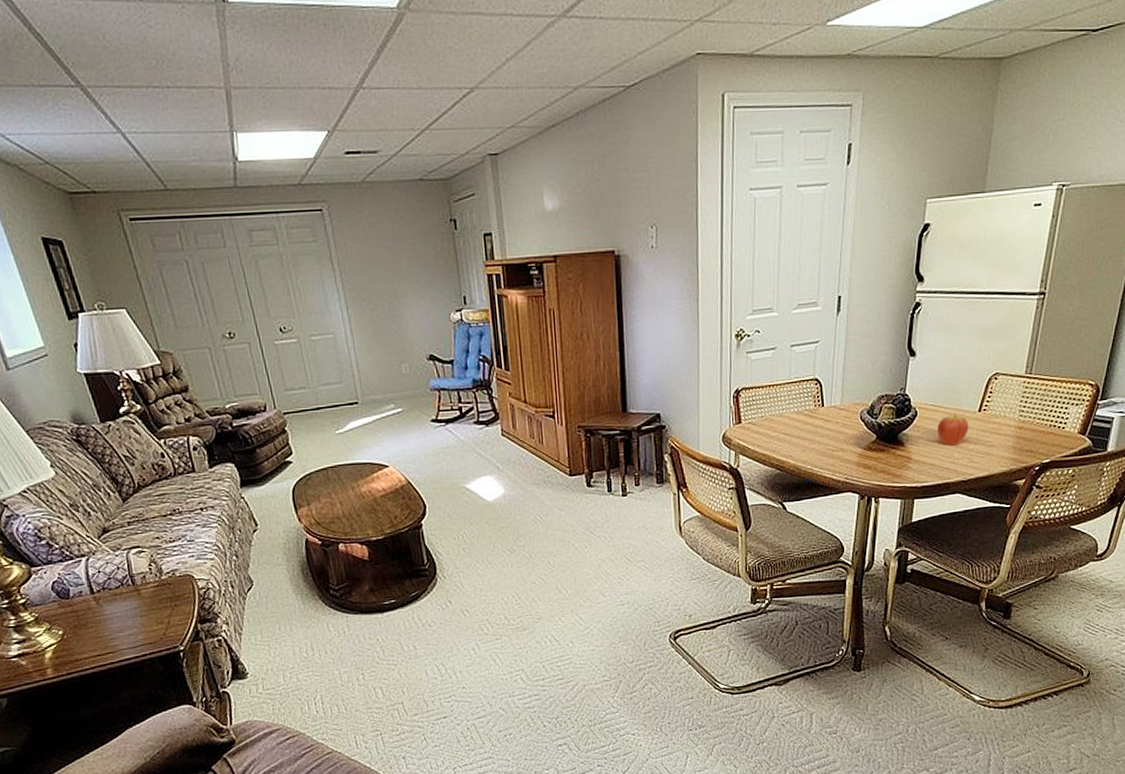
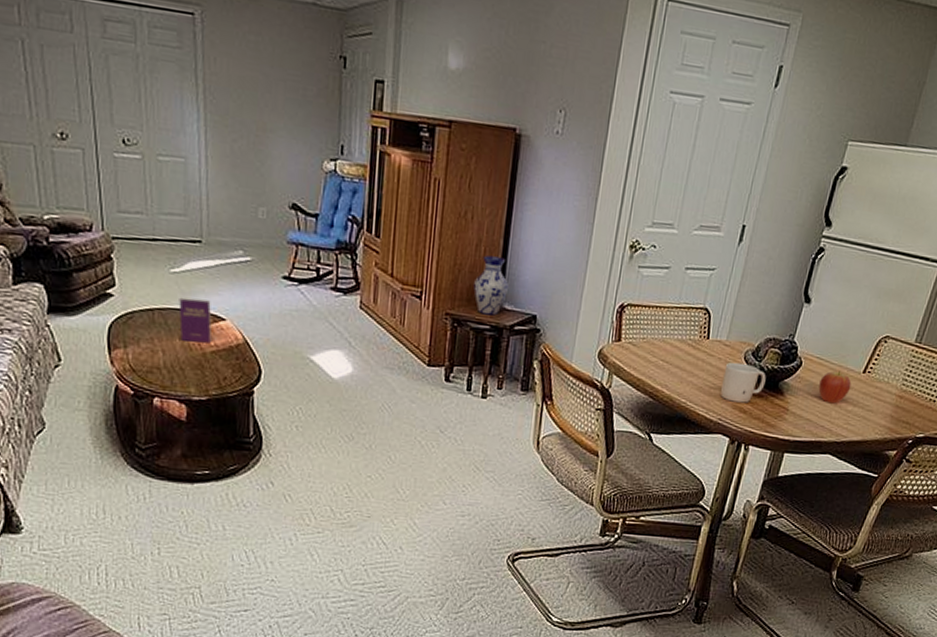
book: none [347,452,380,491] -> present [178,297,212,344]
vase: none [599,367,630,422] -> present [473,255,508,316]
mug: none [842,422,885,460] -> present [720,362,766,403]

